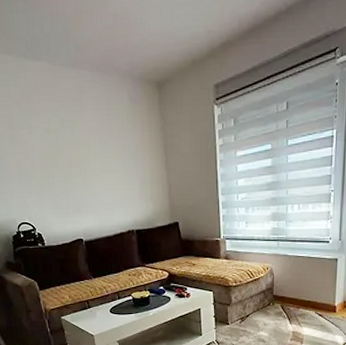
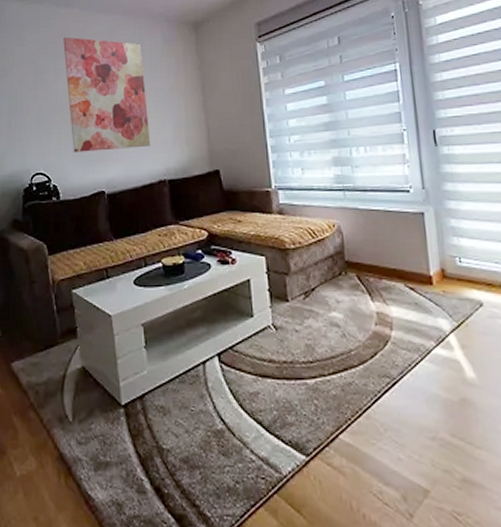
wall art: none [34,92,120,205] -> present [63,37,151,152]

